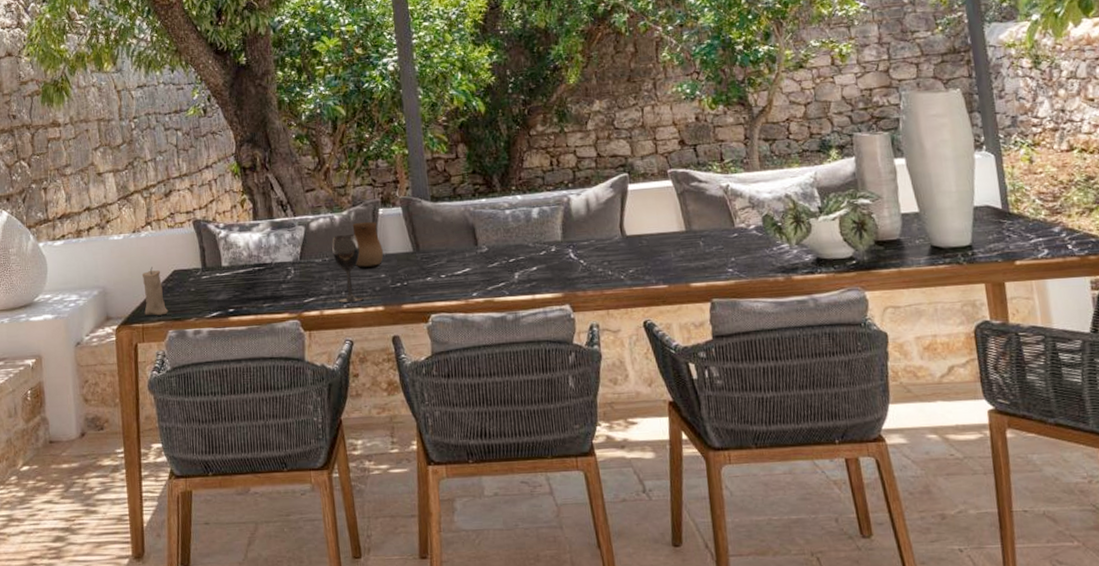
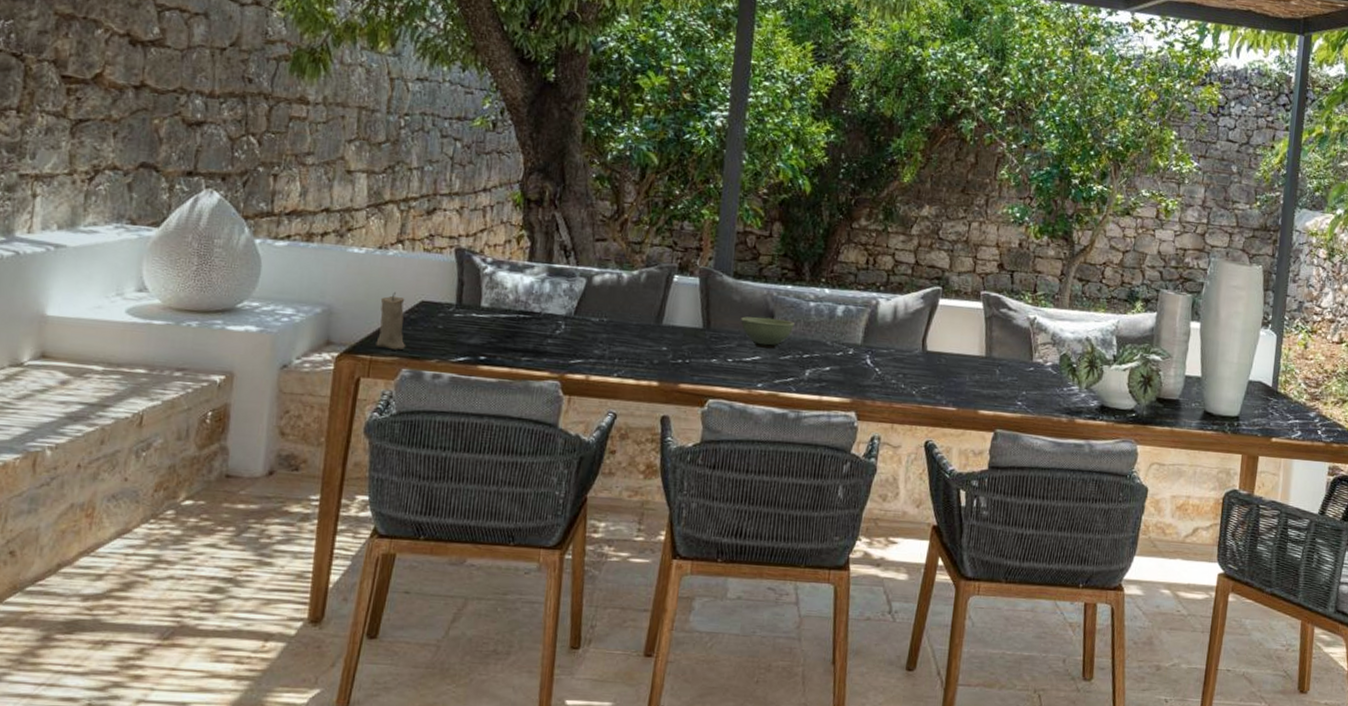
wine glass: present [332,234,364,303] -> none [609,296,645,373]
ceramic jug: present [352,222,383,270] -> none [636,286,670,340]
bowl: none [445,230,496,261] -> present [741,316,795,350]

